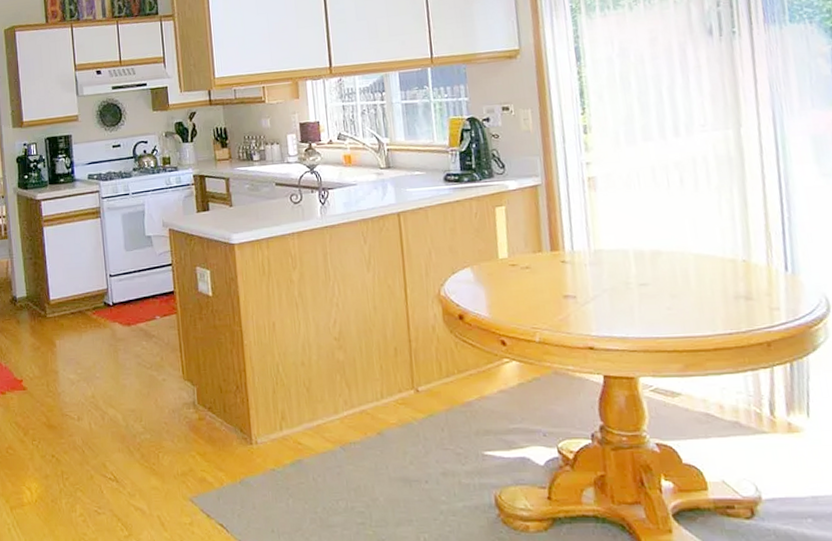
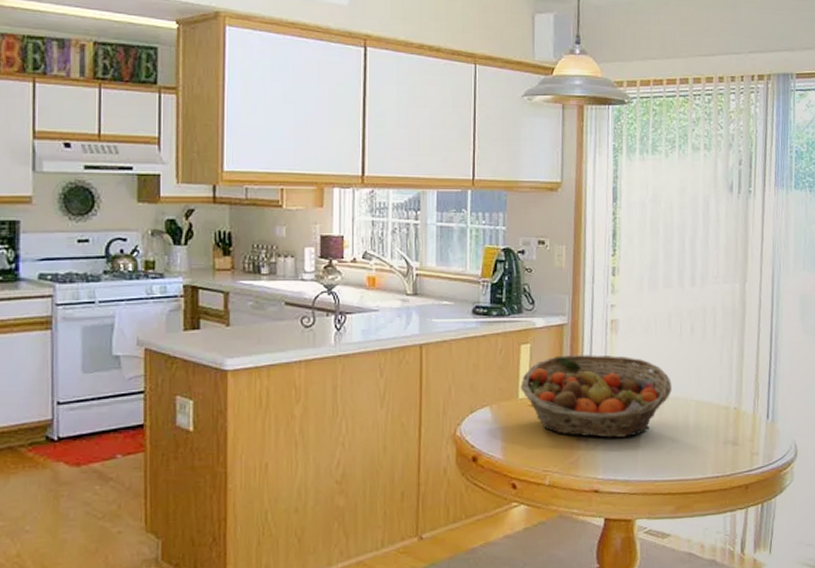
fruit basket: none [499,213,665,295] -> present [520,355,672,438]

